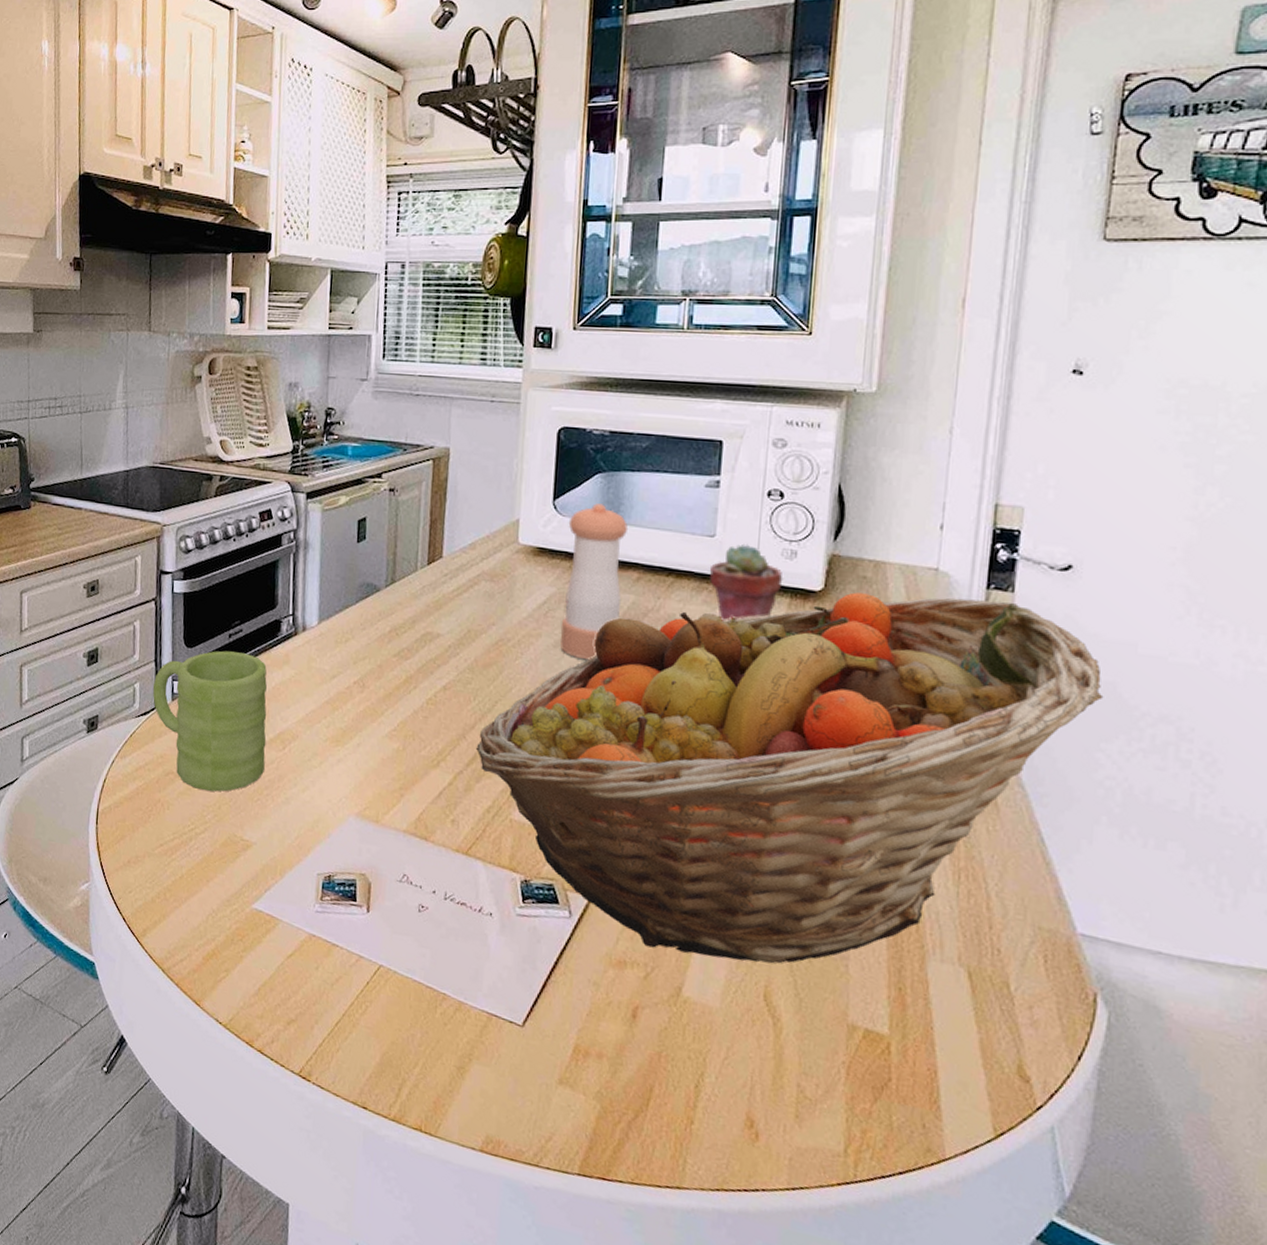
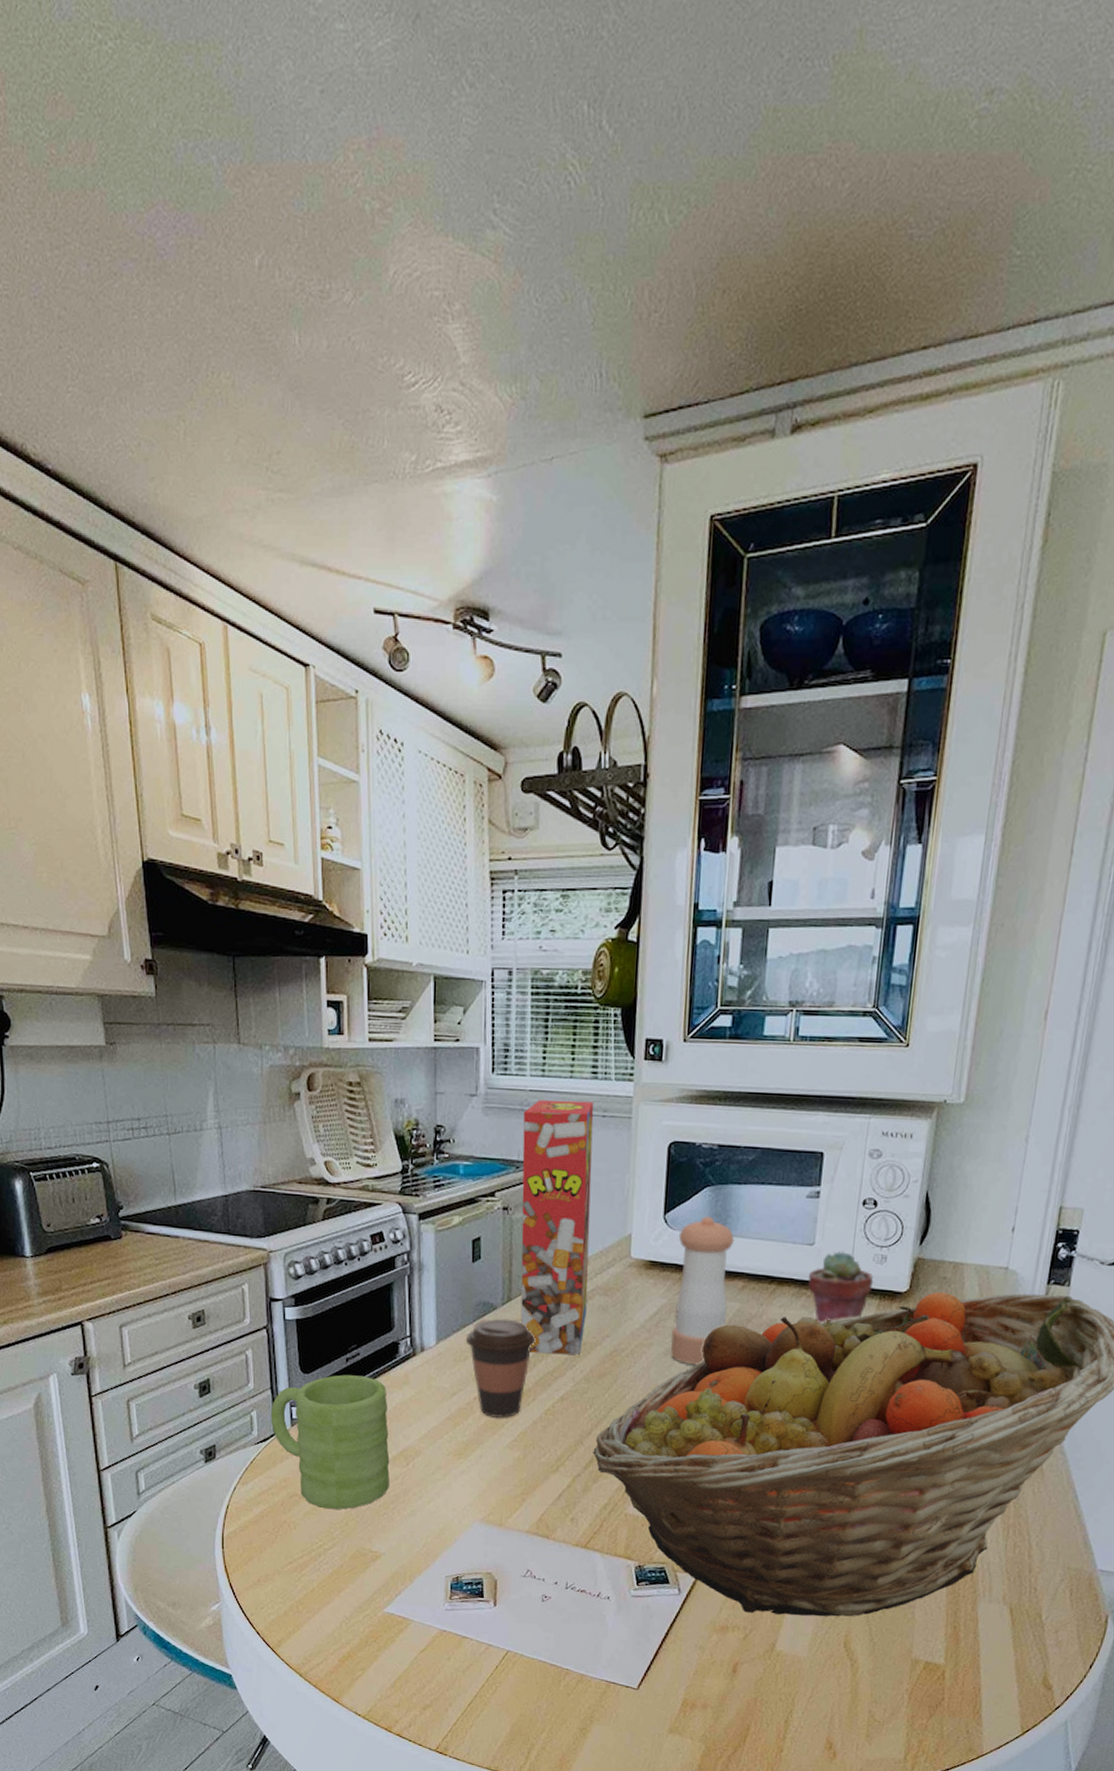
coffee cup: none [347,601,419,706] -> present [465,1318,536,1419]
cereal box: none [403,384,483,642] -> present [520,1099,594,1355]

